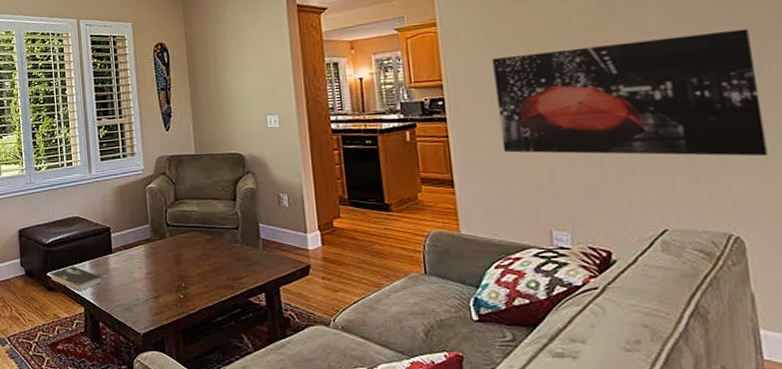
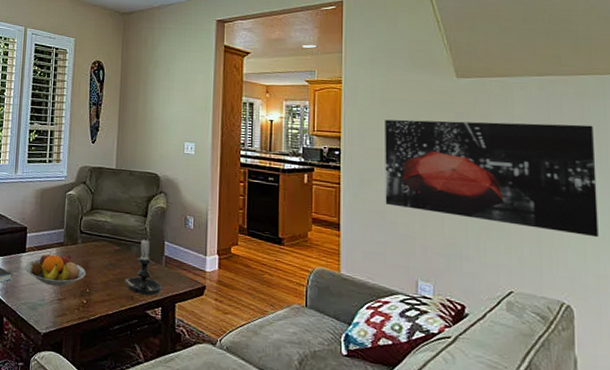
fruit bowl: none [114,249,179,284] -> present [25,251,86,287]
candle holder: none [221,222,264,283] -> present [124,237,163,296]

